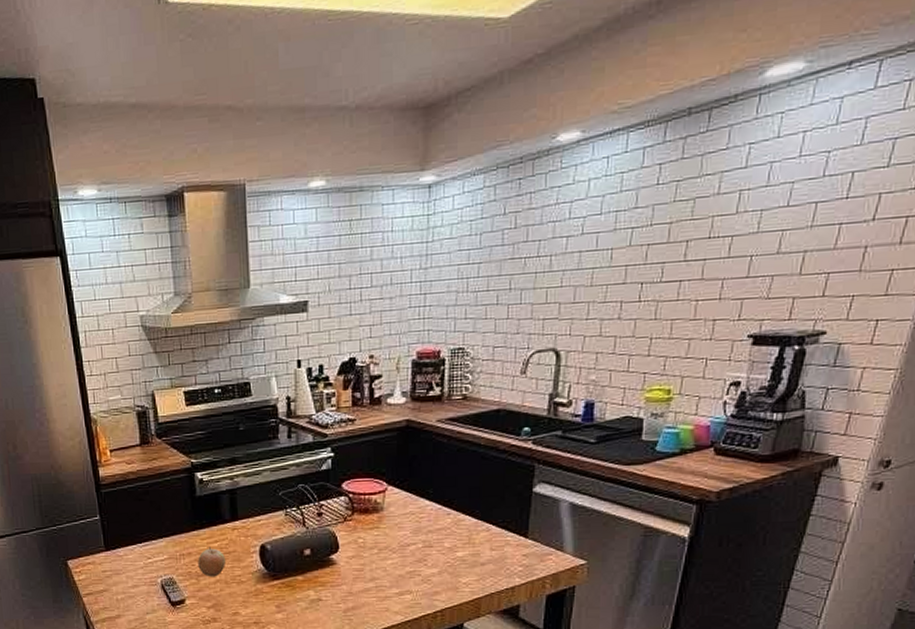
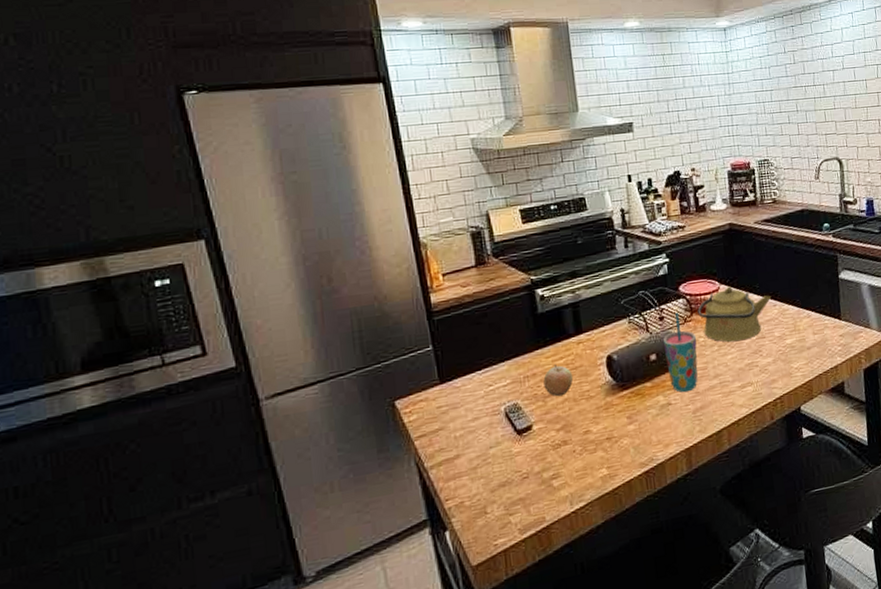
cup: none [319,509,355,591] -> present [662,312,698,393]
kettle: none [360,488,445,547] -> present [697,286,771,342]

